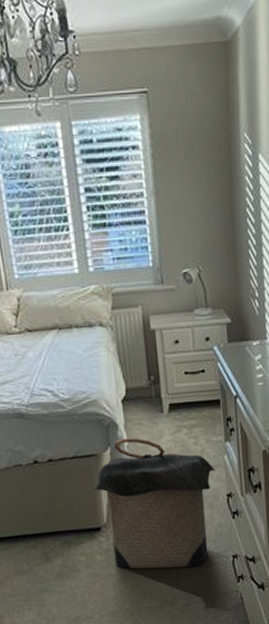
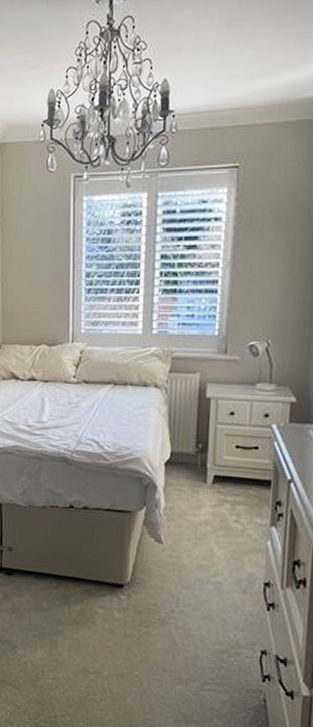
laundry hamper: present [94,437,216,569] -> none [123,501,255,651]

